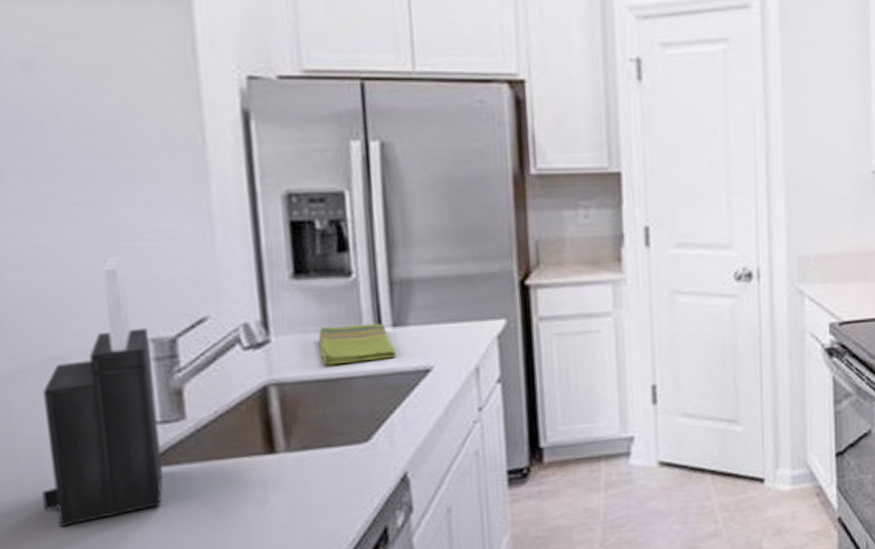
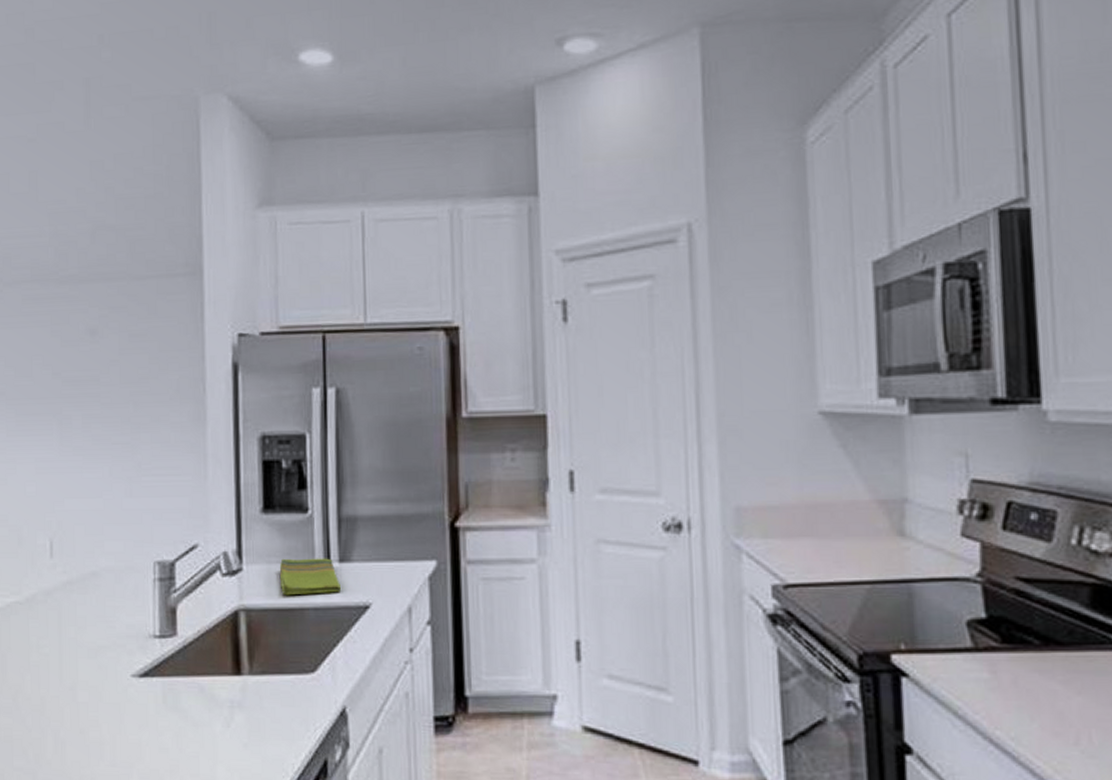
knife block: present [42,257,163,527] -> none [75,490,158,722]

